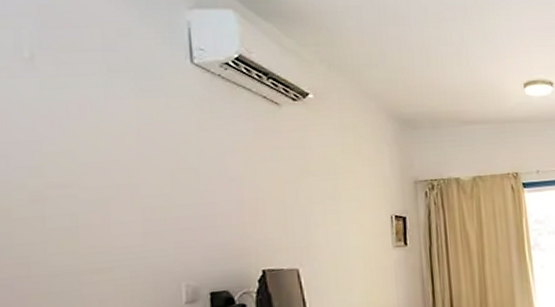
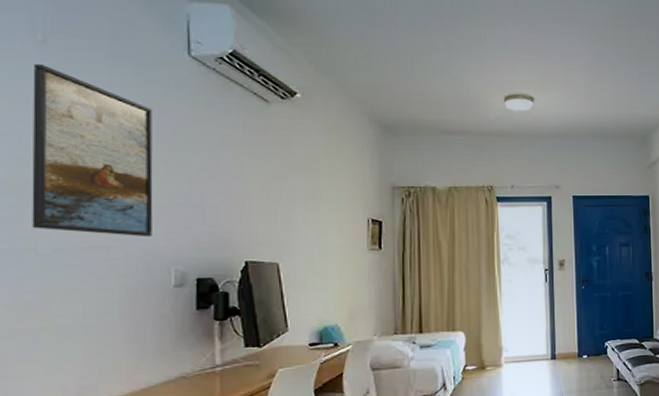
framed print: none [20,81,159,256] -> present [32,63,153,238]

